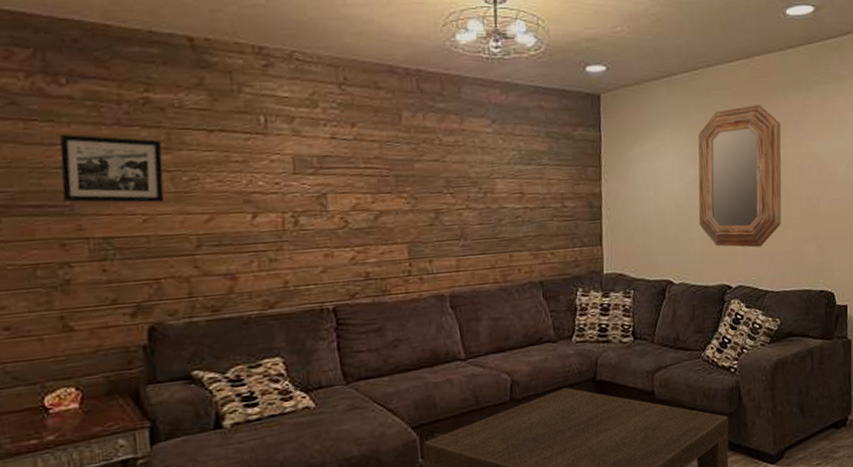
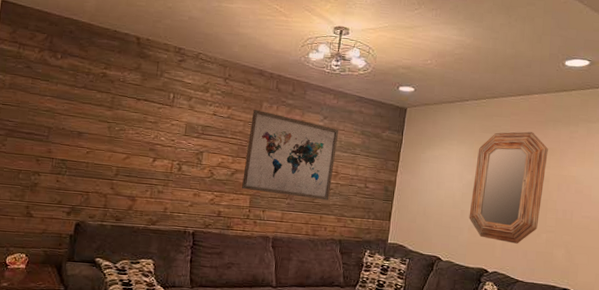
picture frame: present [60,134,165,203] -> none [44,90,107,142]
wall art: none [389,122,518,237] -> present [242,109,339,201]

